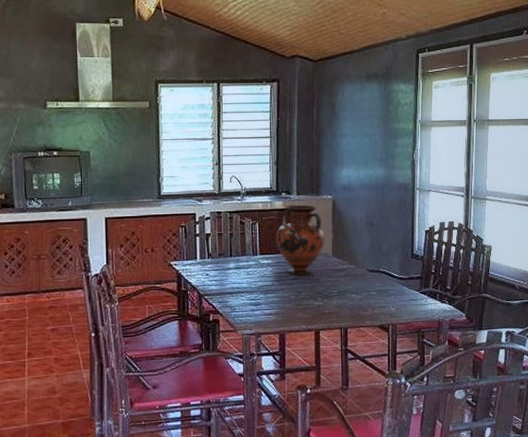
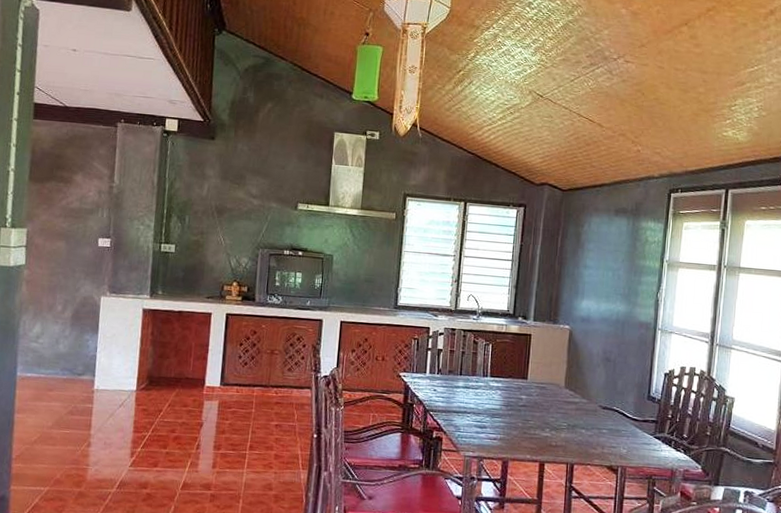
vase: present [275,204,325,275] -> none [507,330,559,404]

